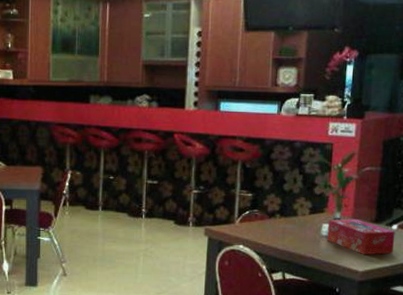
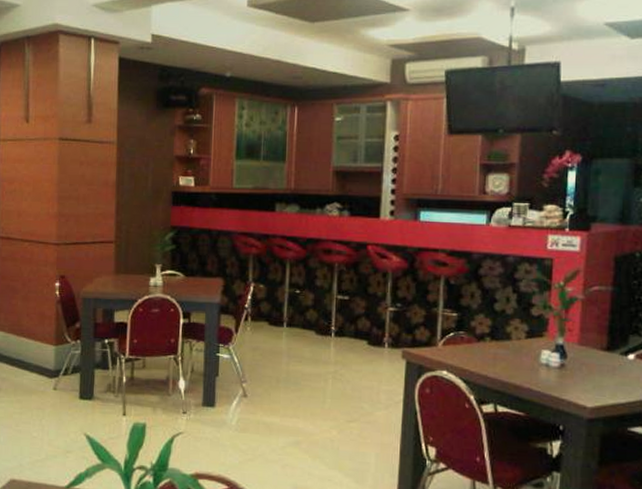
tissue box: present [326,218,395,255] -> none [547,345,632,389]

